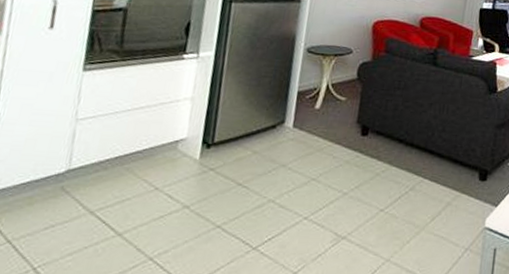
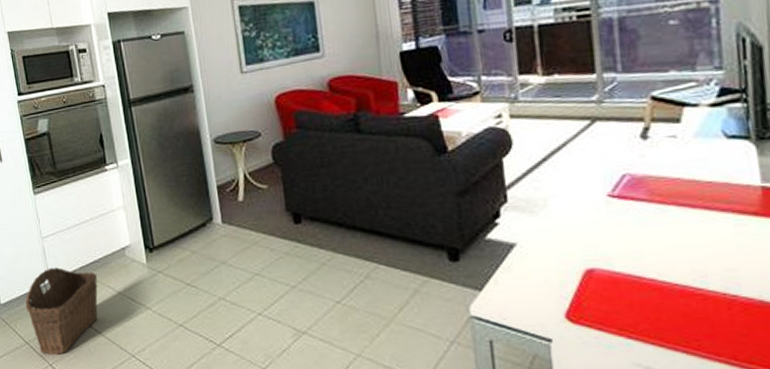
wicker basket: none [22,154,136,256] -> present [25,267,98,355]

